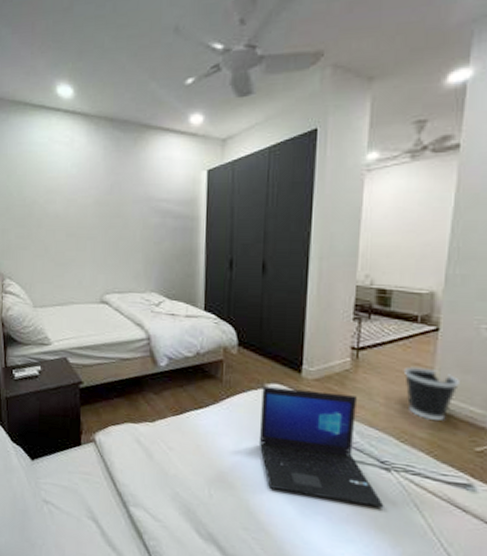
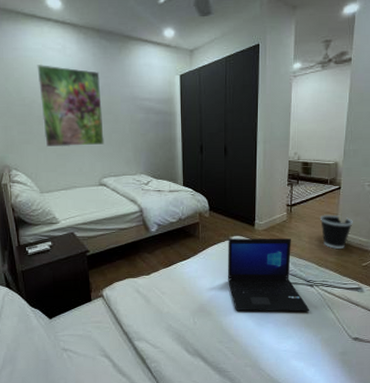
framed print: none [41,160,111,255] -> present [37,65,104,147]

